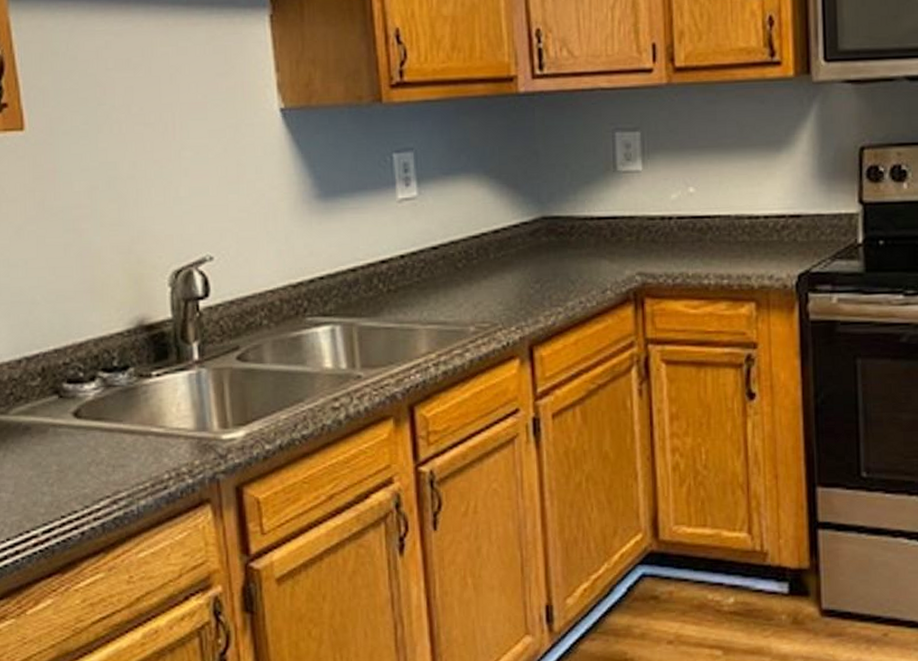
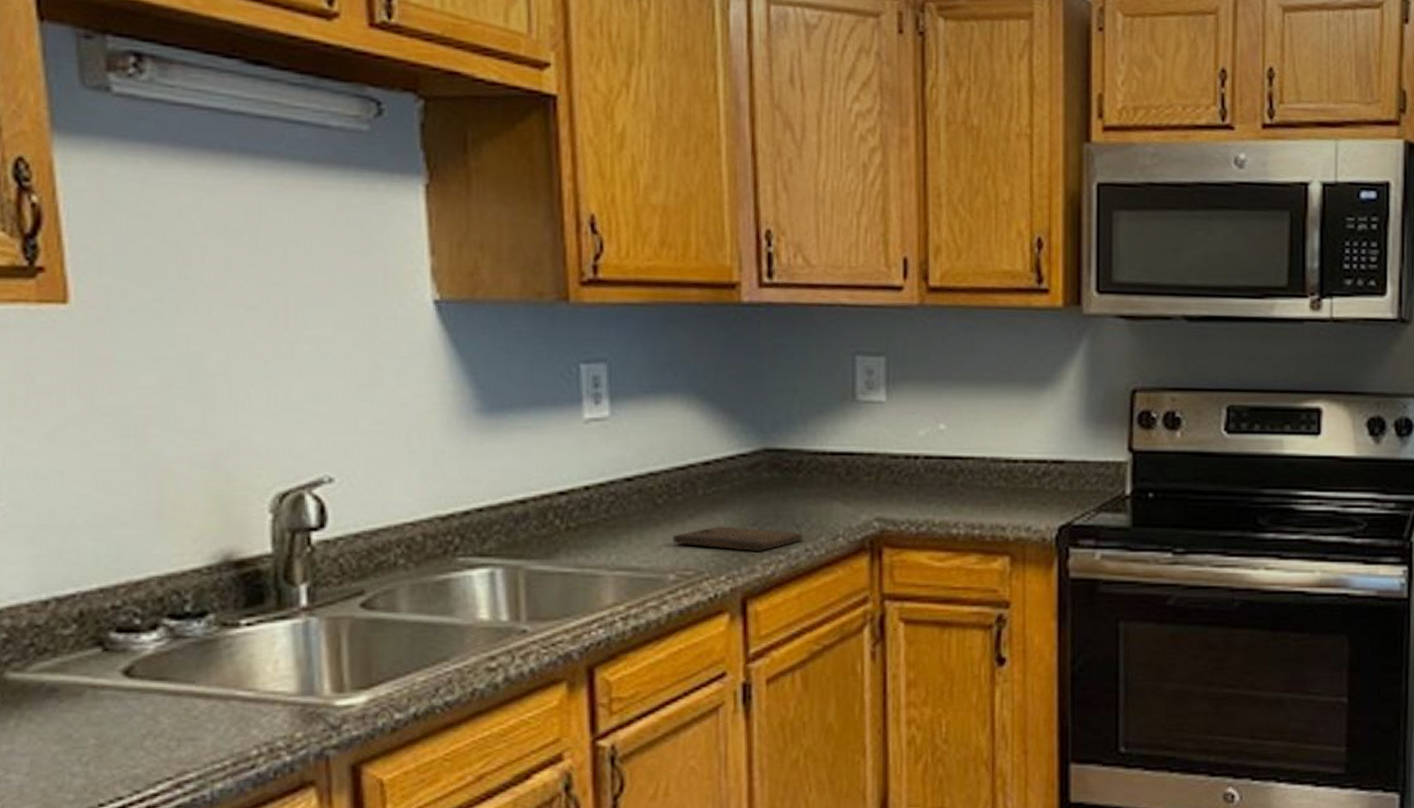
cutting board: none [472,284,577,305] -> present [673,526,803,551]

